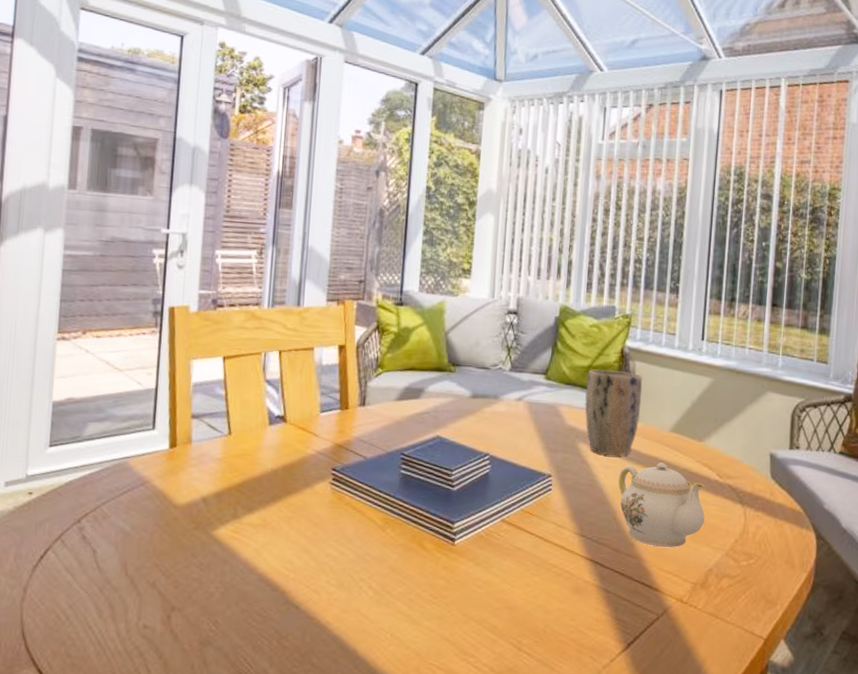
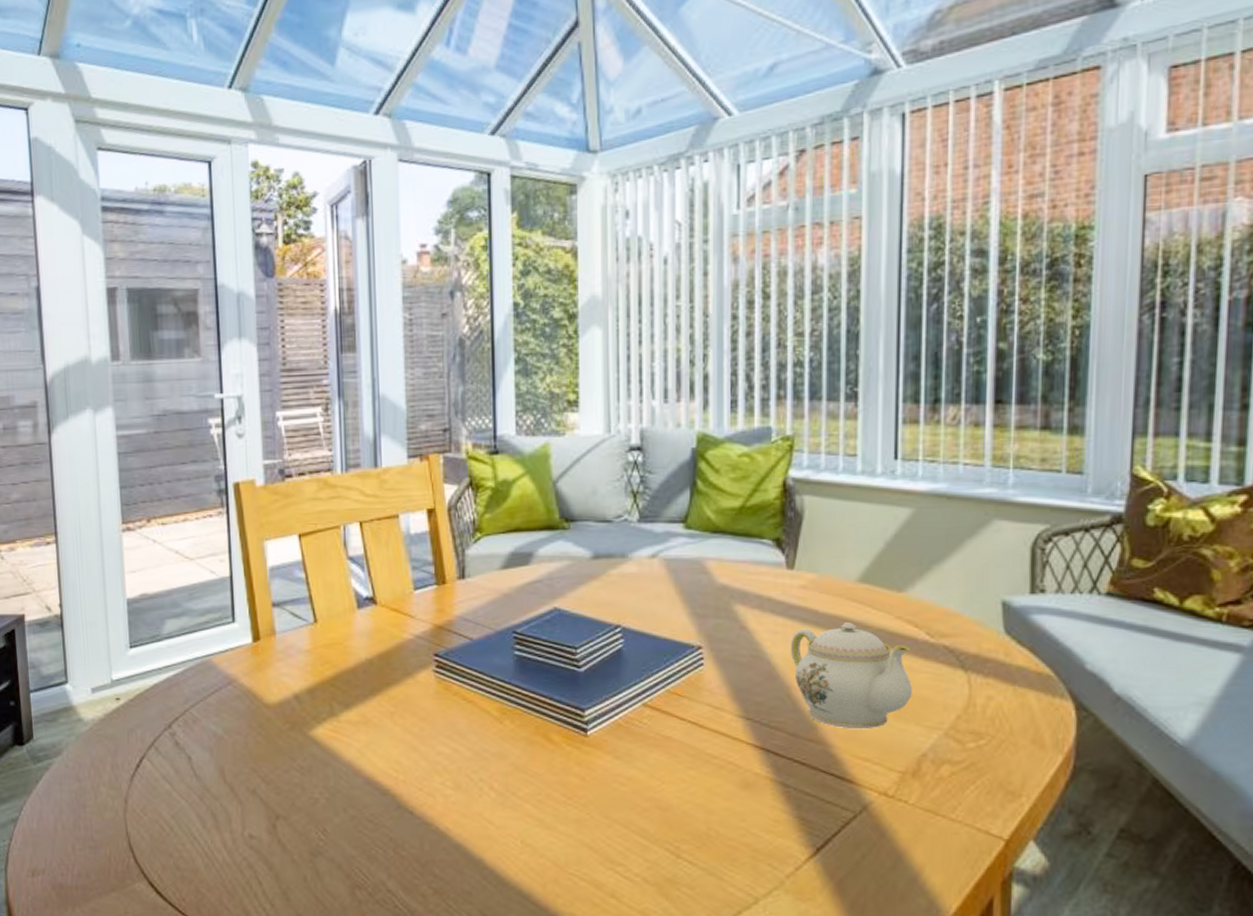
plant pot: present [584,369,643,456] -> none [739,509,815,617]

